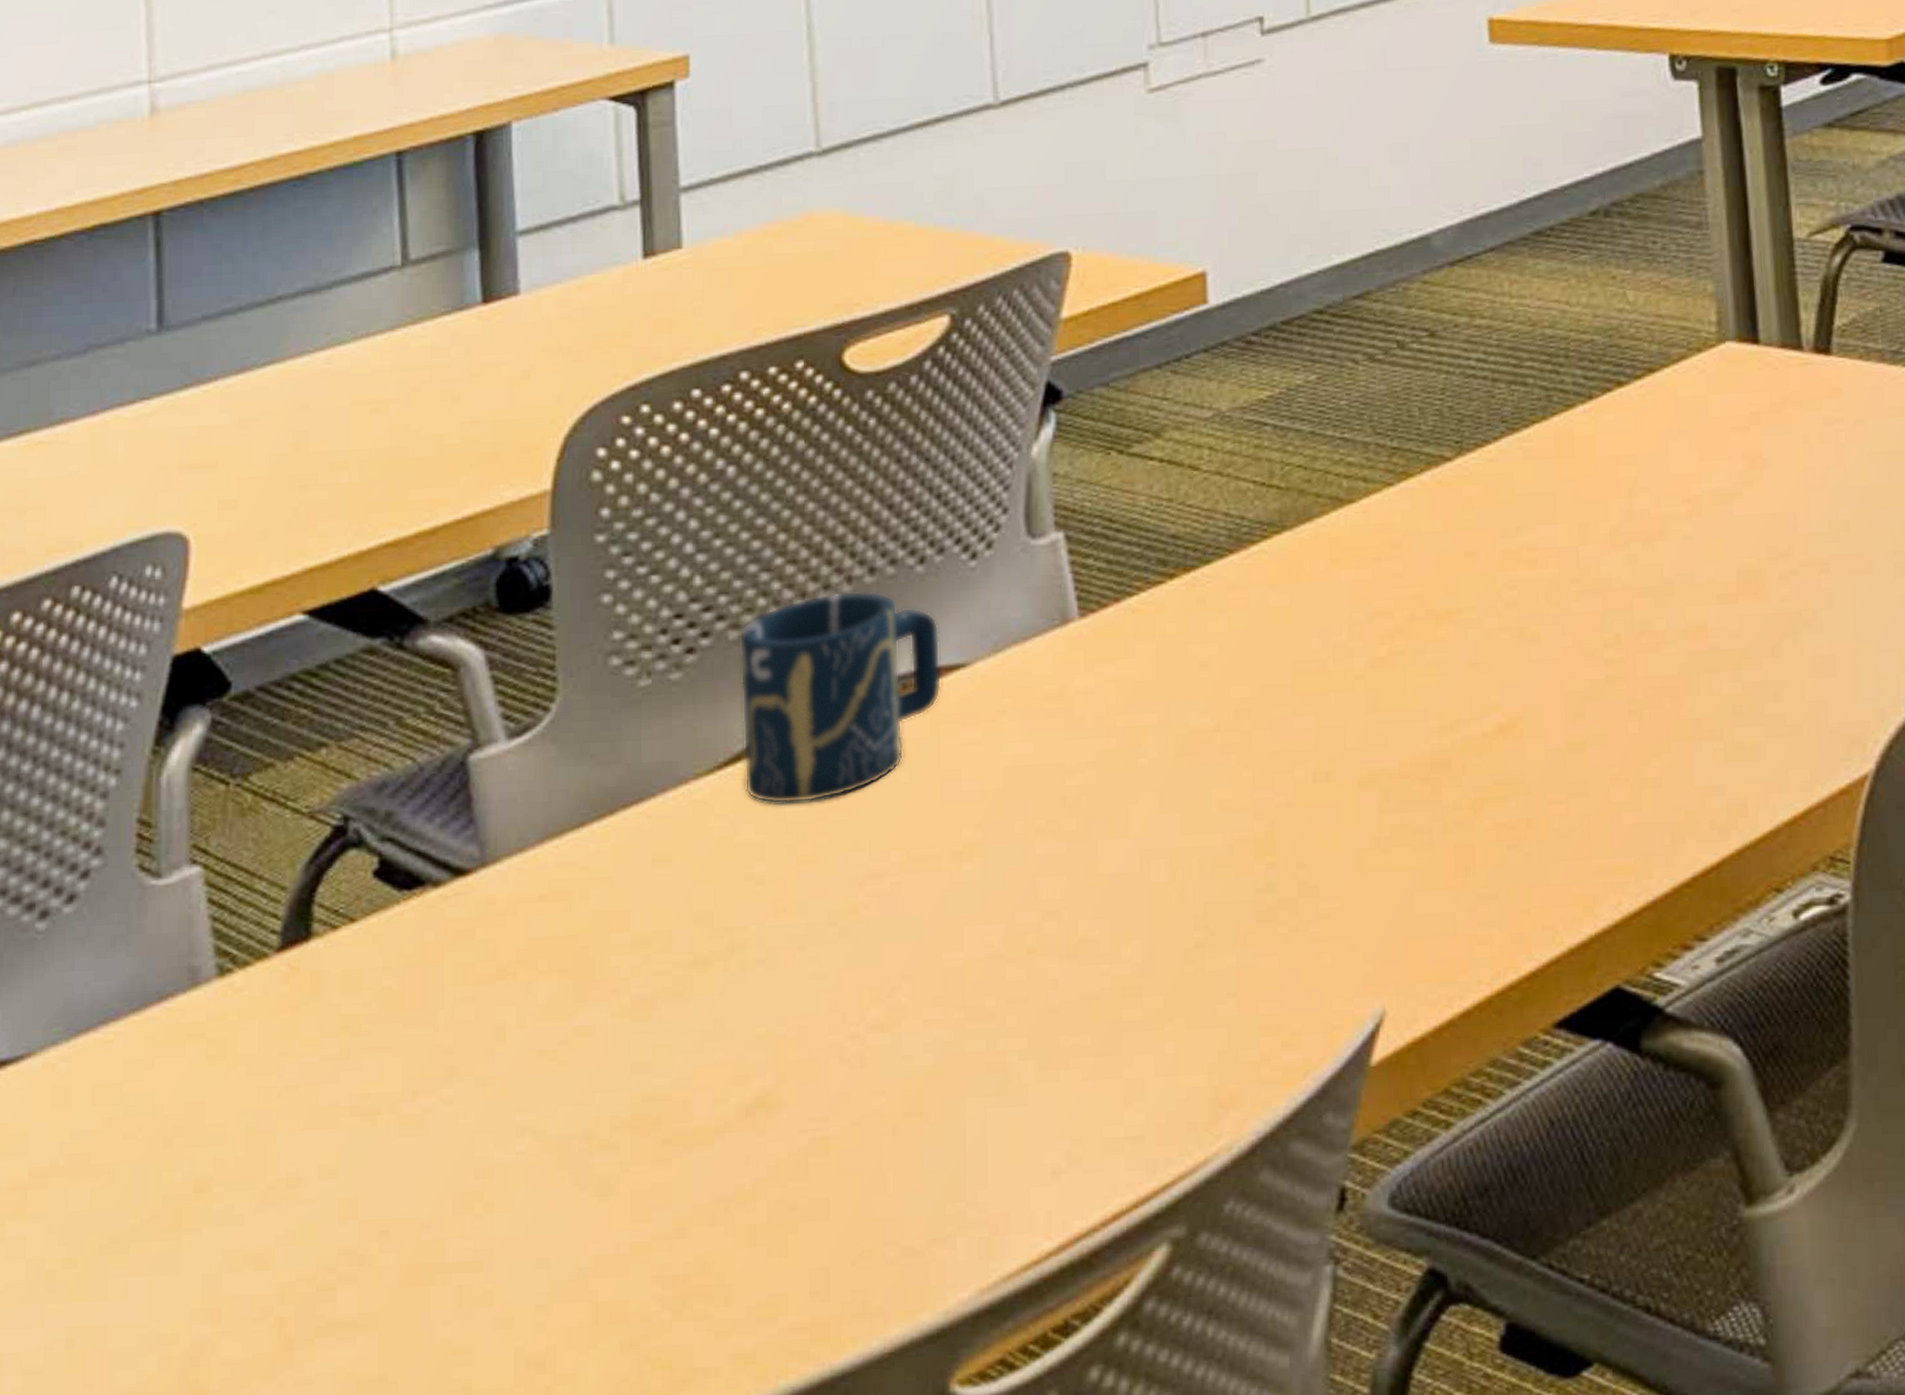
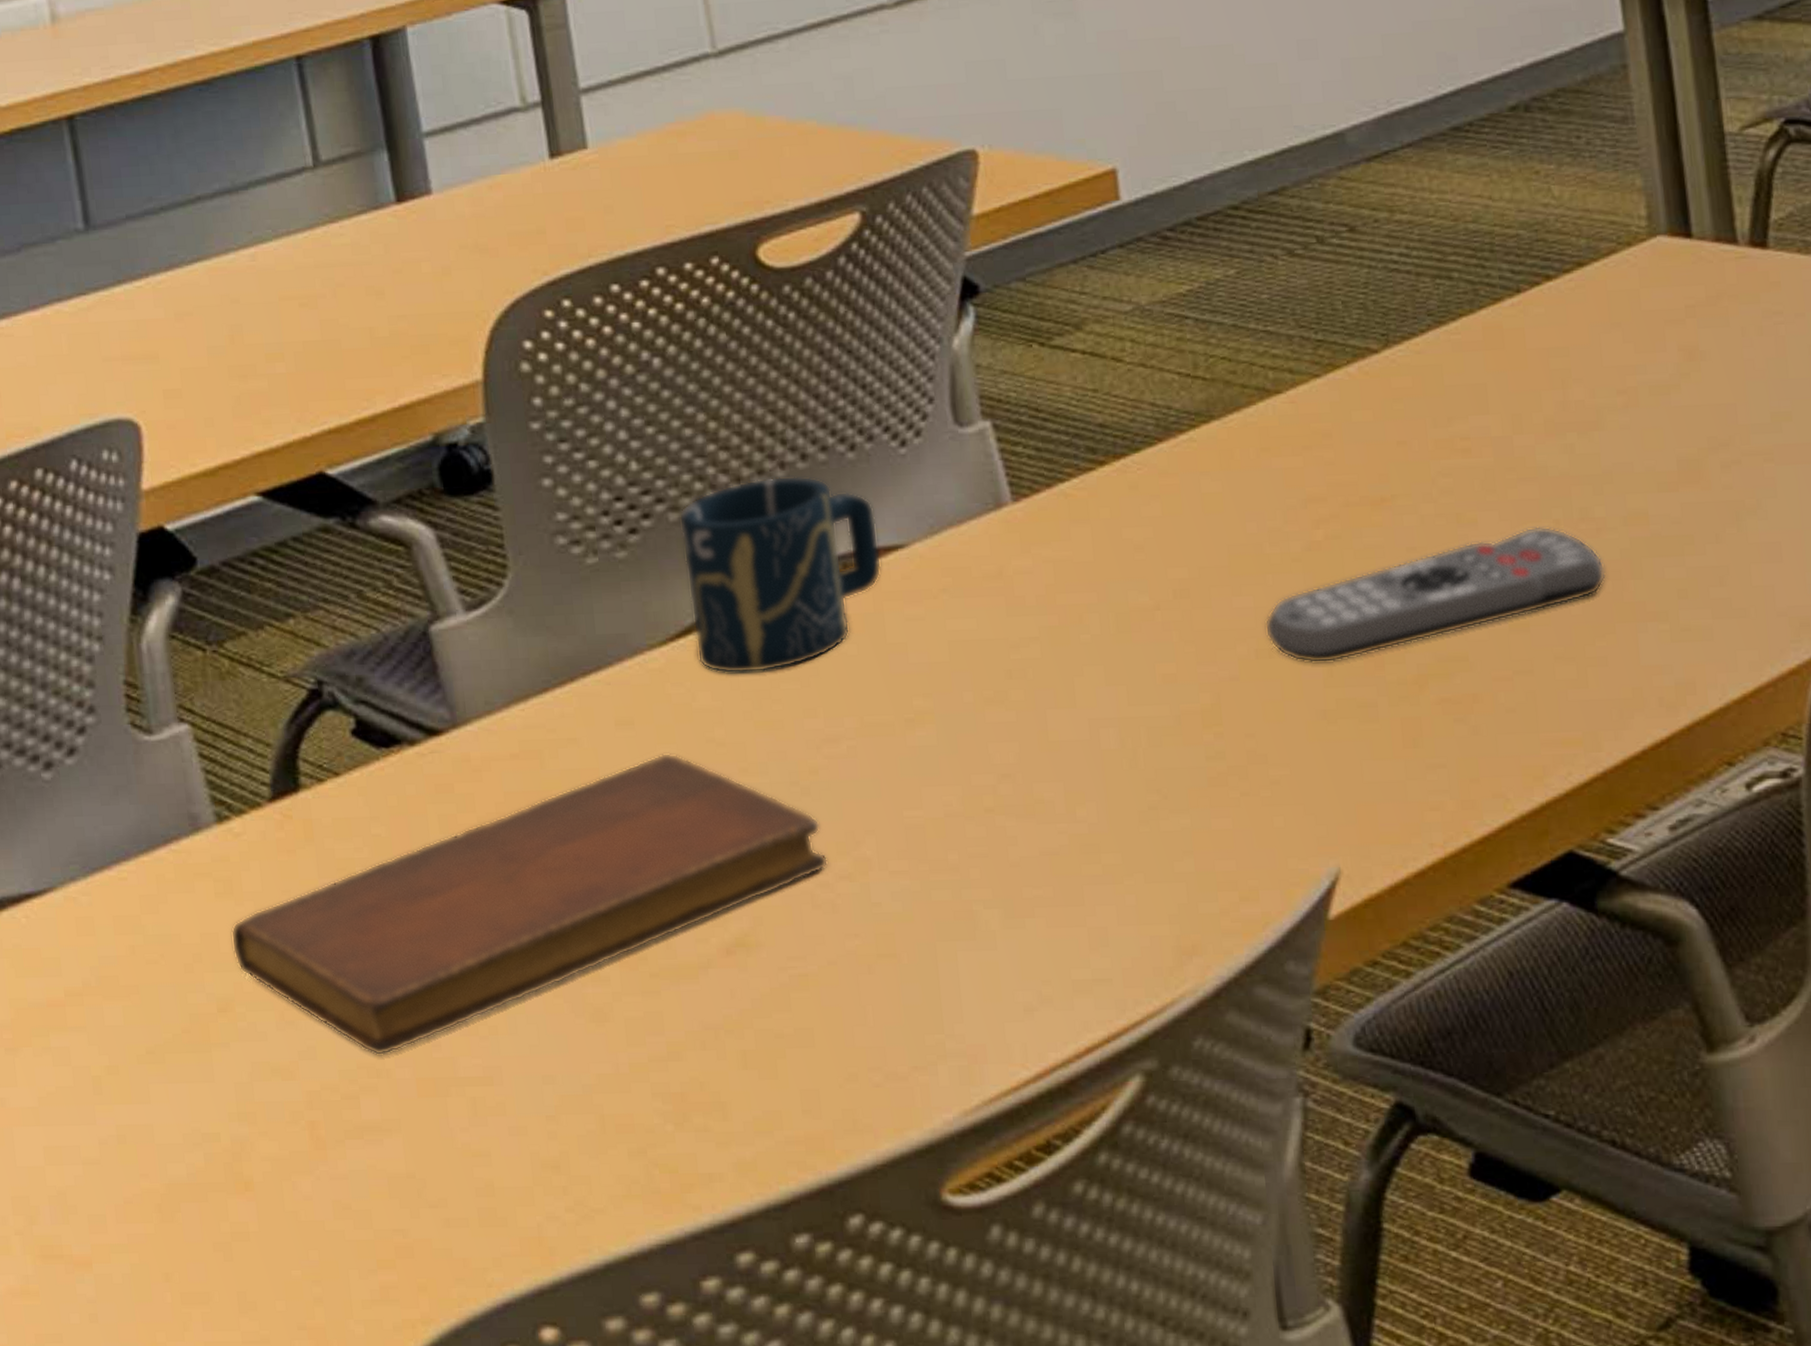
notebook: none [218,891,861,1240] -> present [230,752,829,1056]
remote control: none [1324,640,1664,788] -> present [1264,526,1606,664]

